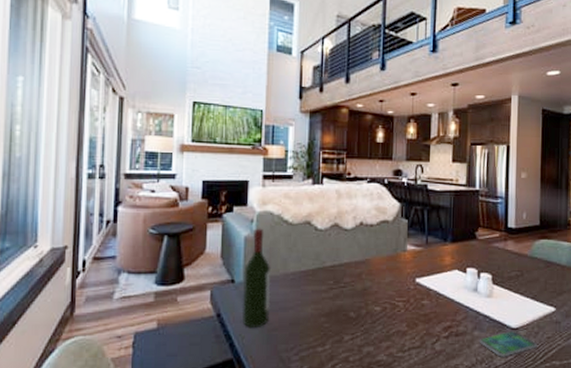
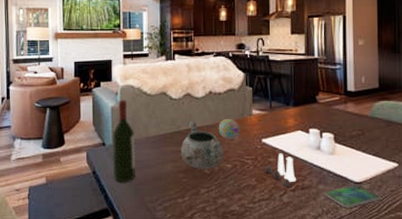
decorative bowl: none [323,256,372,312] -> present [180,121,223,169]
decorative ball: none [368,254,393,279] -> present [218,118,240,140]
salt and pepper shaker set: none [416,295,450,334] -> present [264,153,296,188]

